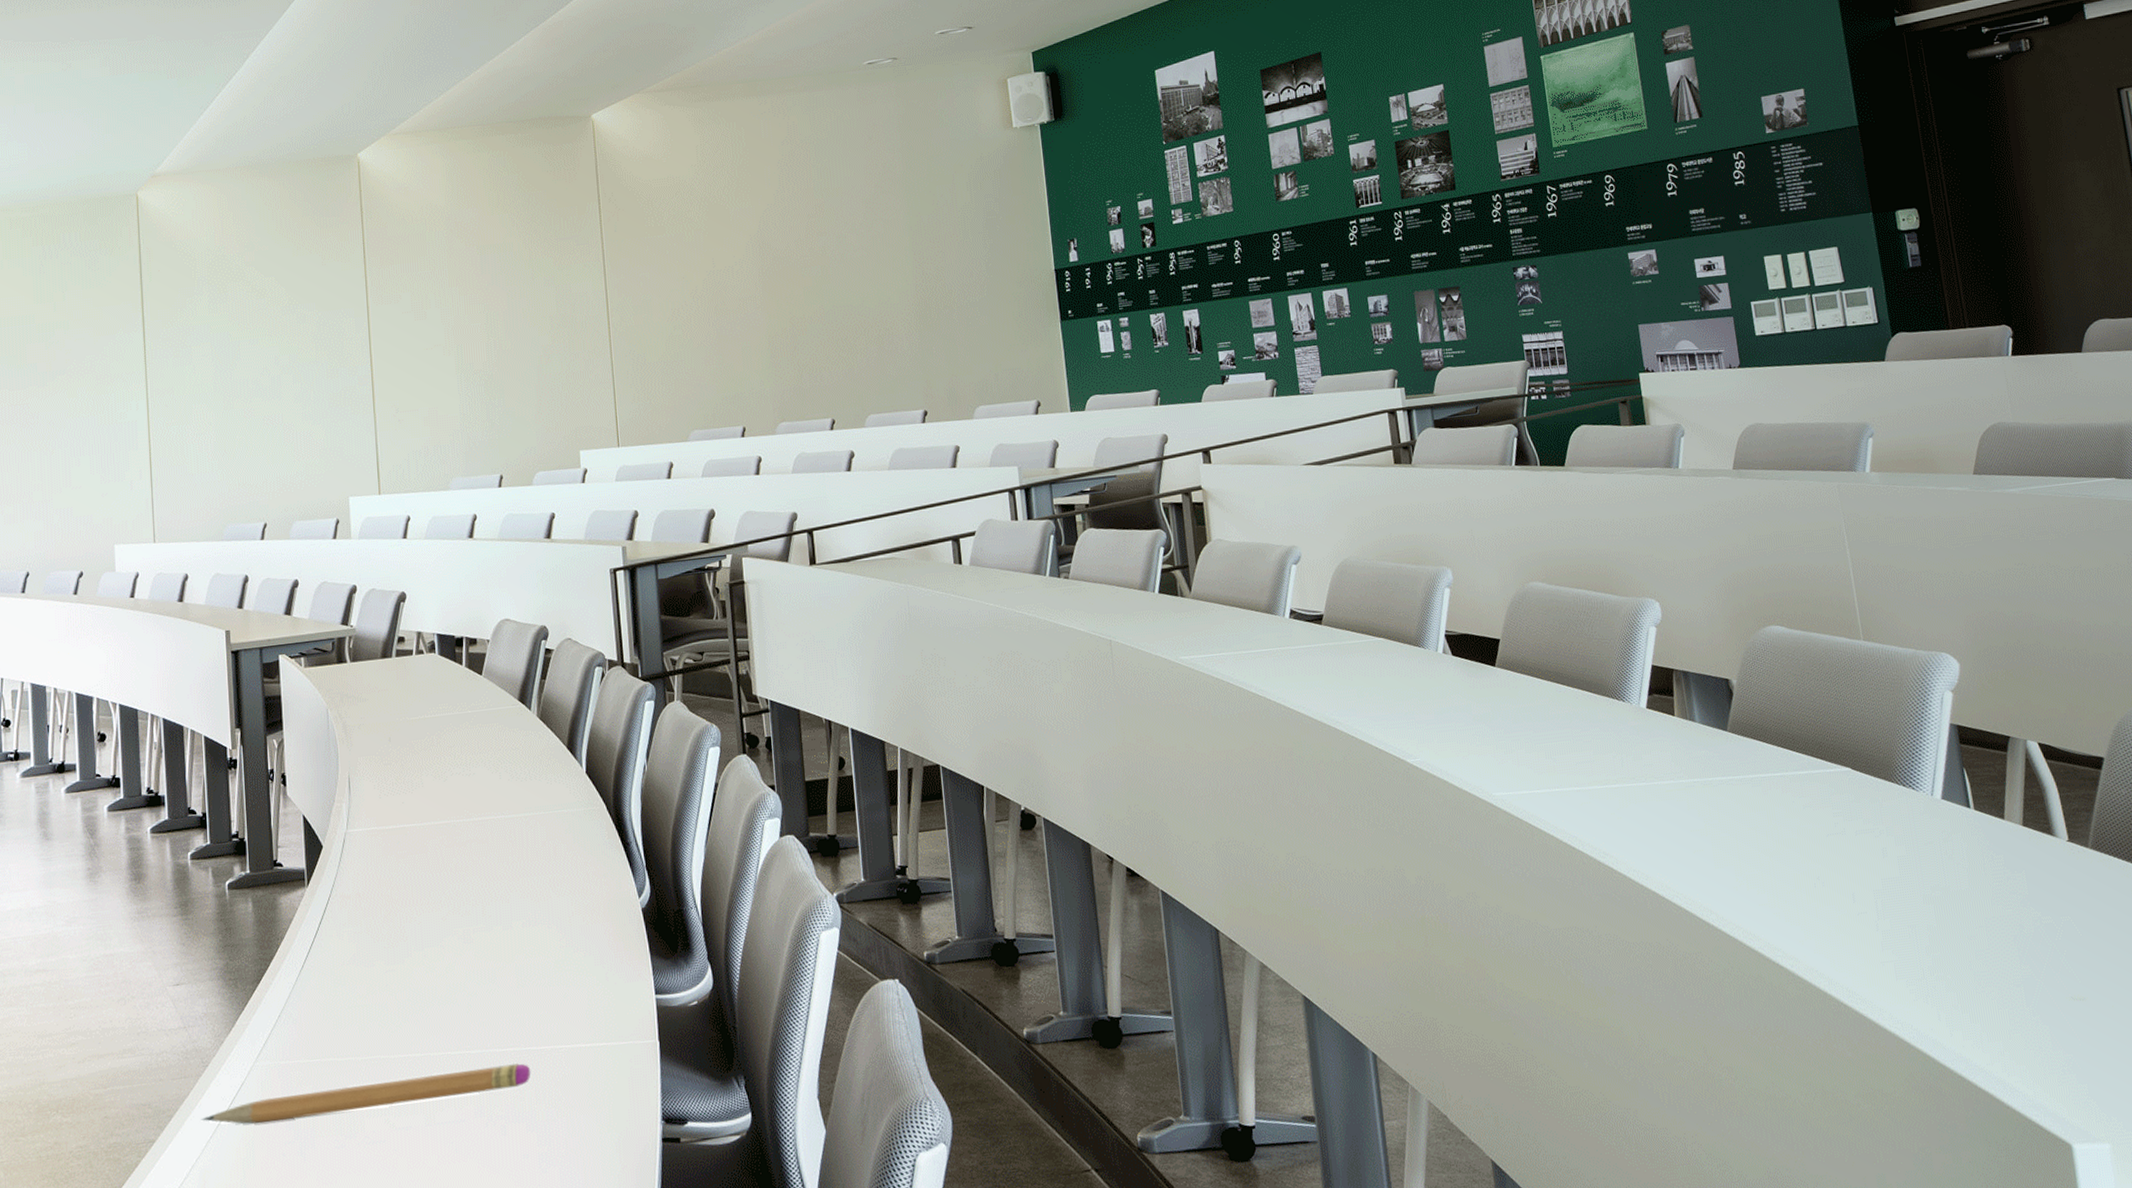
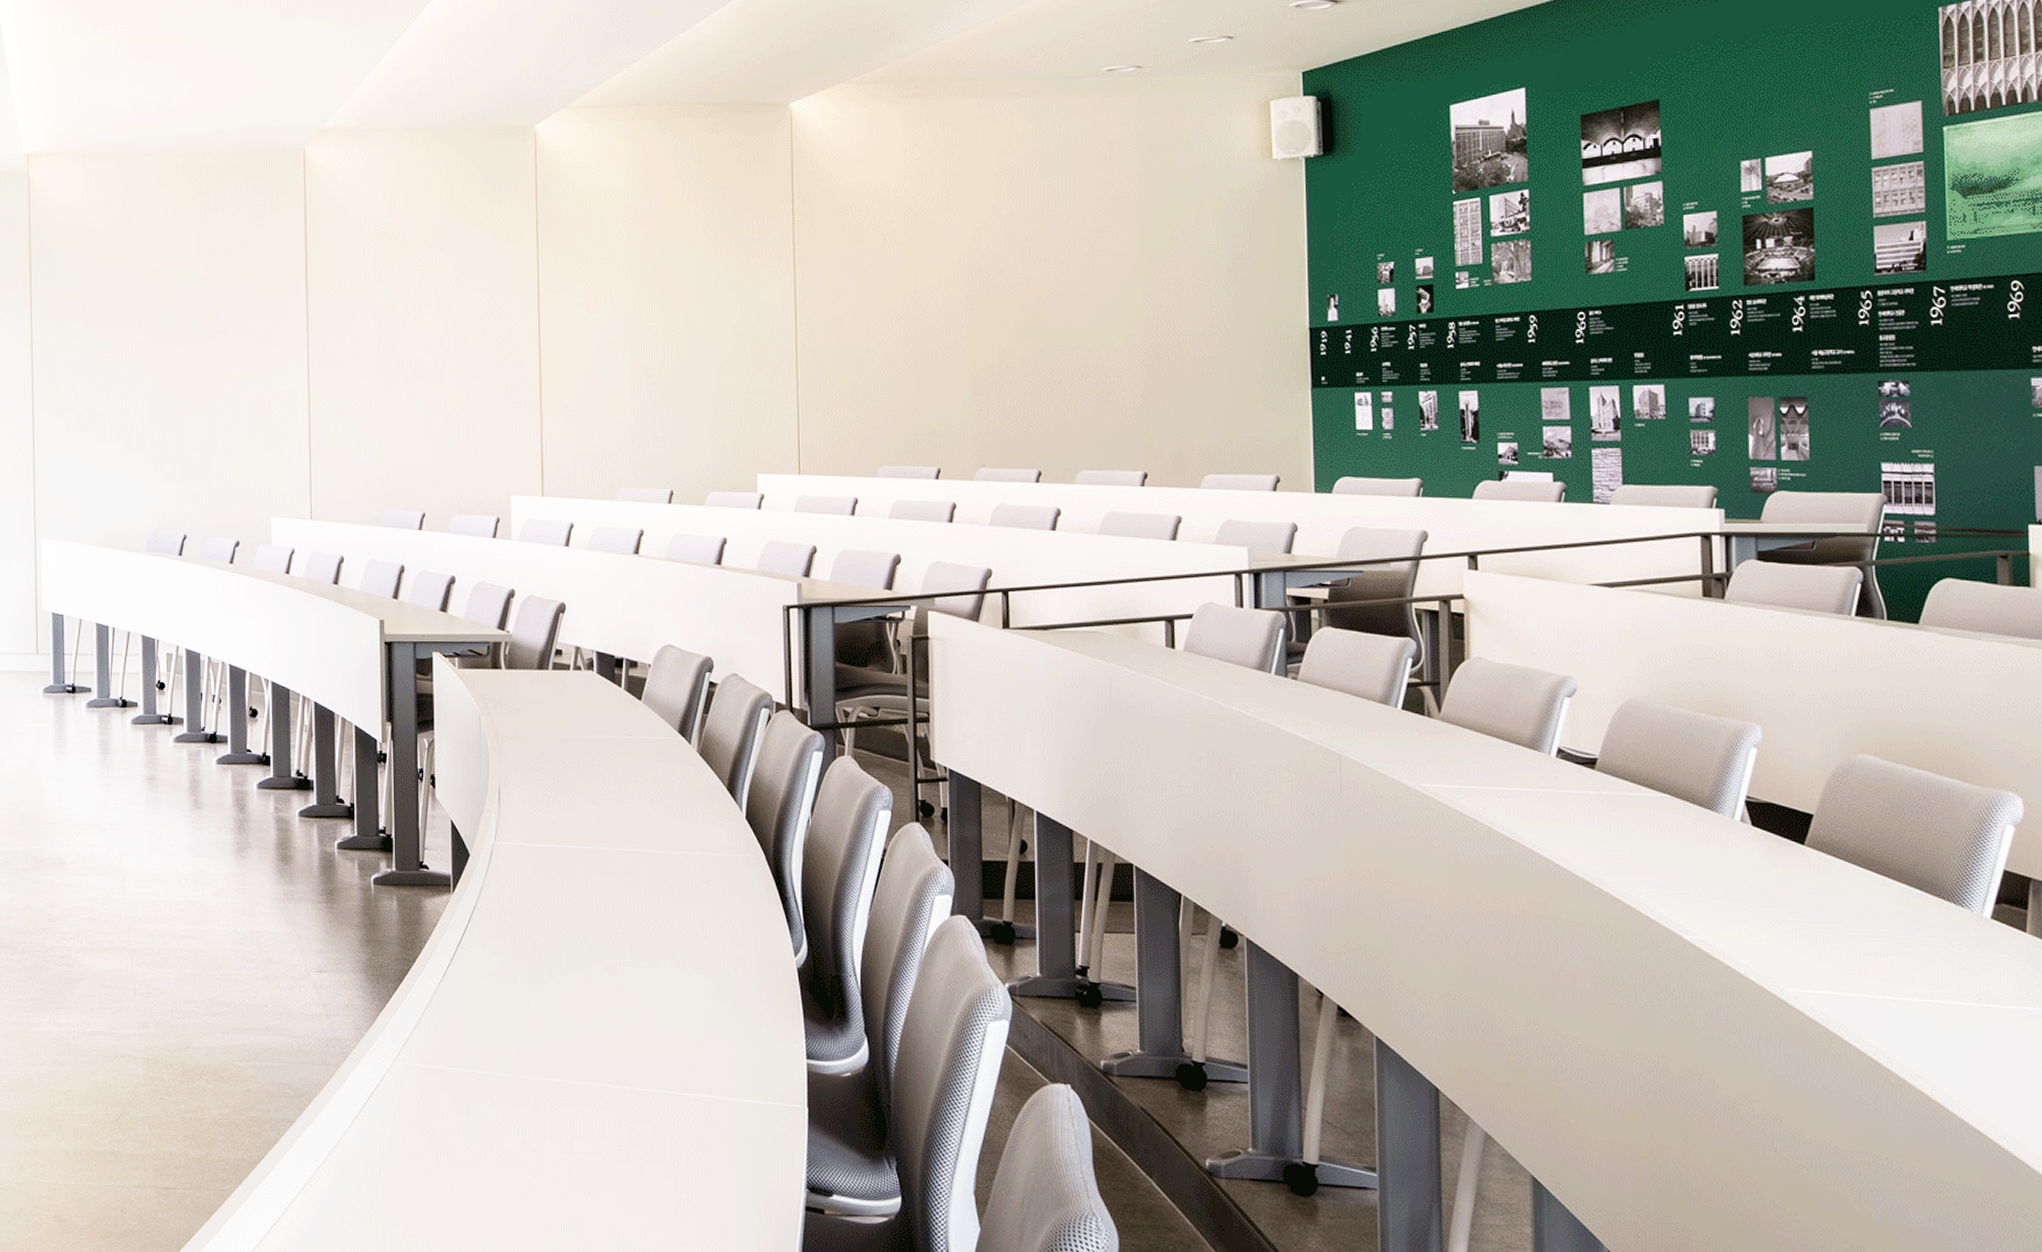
pencil: present [201,1063,531,1124] -> none [339,1098,673,1130]

